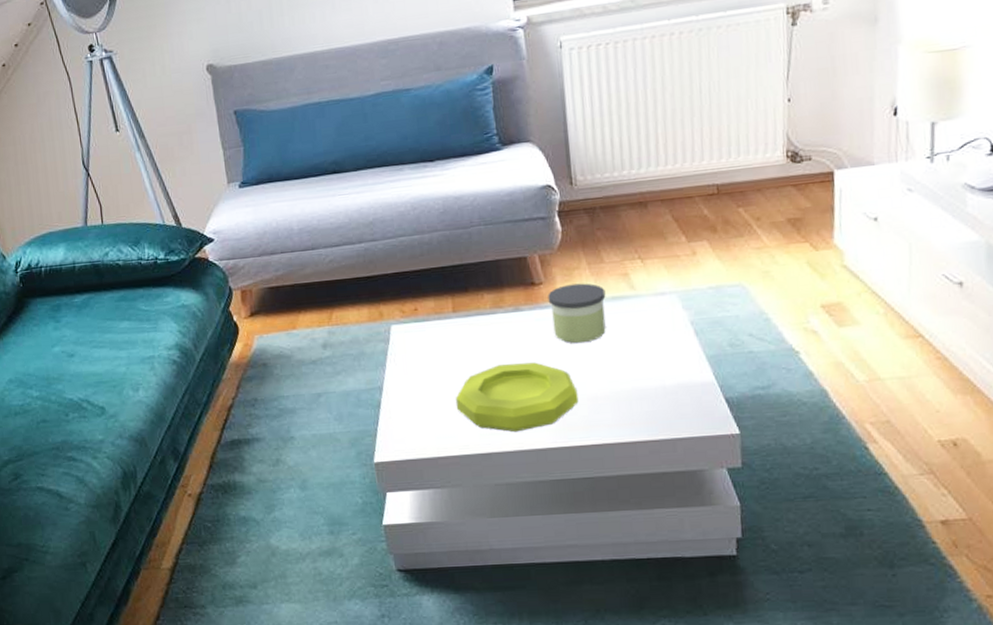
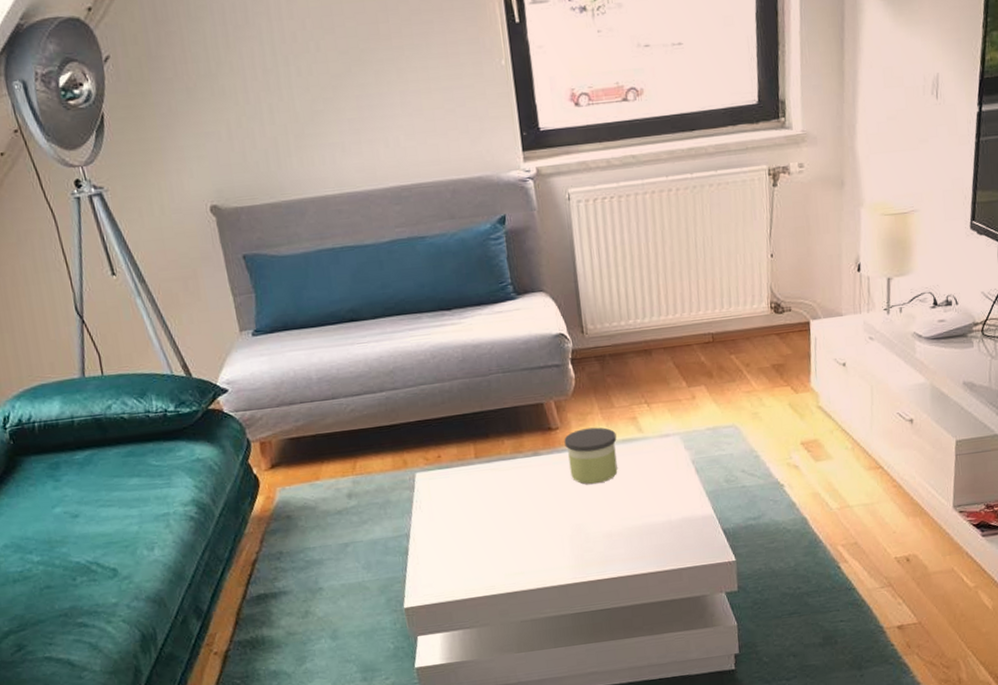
bowl: present [455,362,579,432] -> none [480,503,595,571]

